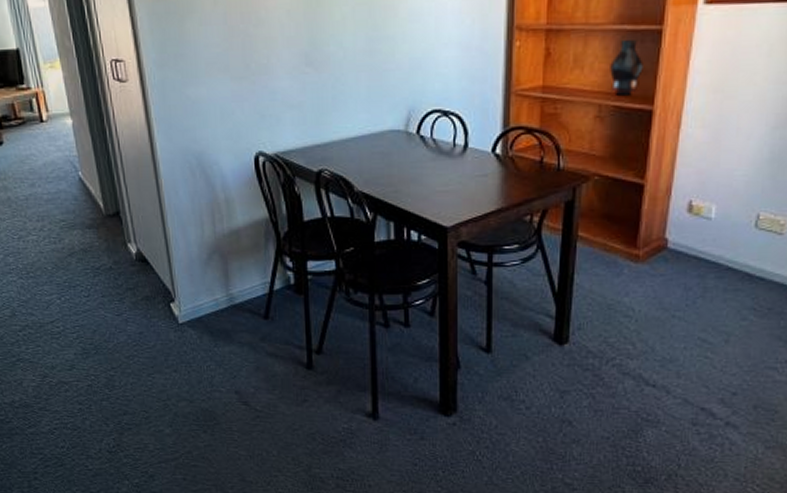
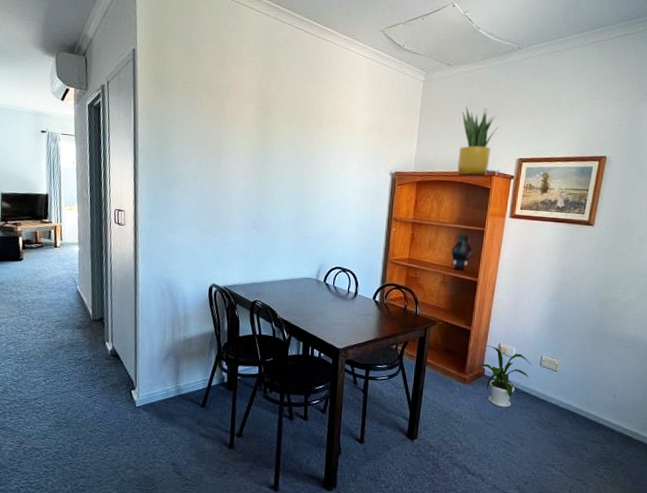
house plant: none [647,205,741,293] -> present [472,346,531,408]

